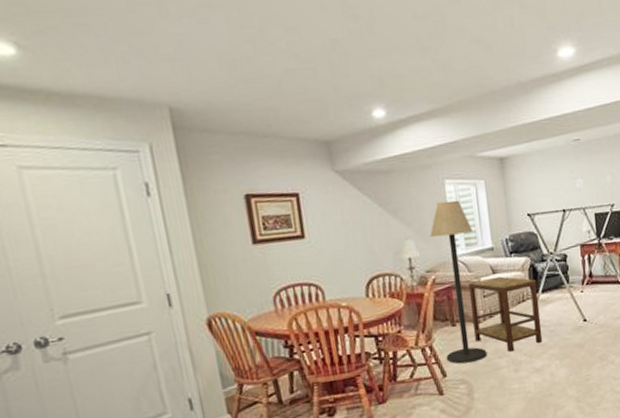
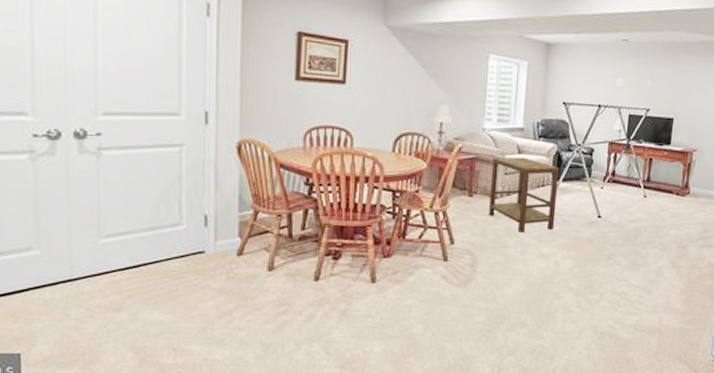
floor lamp: present [430,200,487,364] -> none [457,74,507,235]

